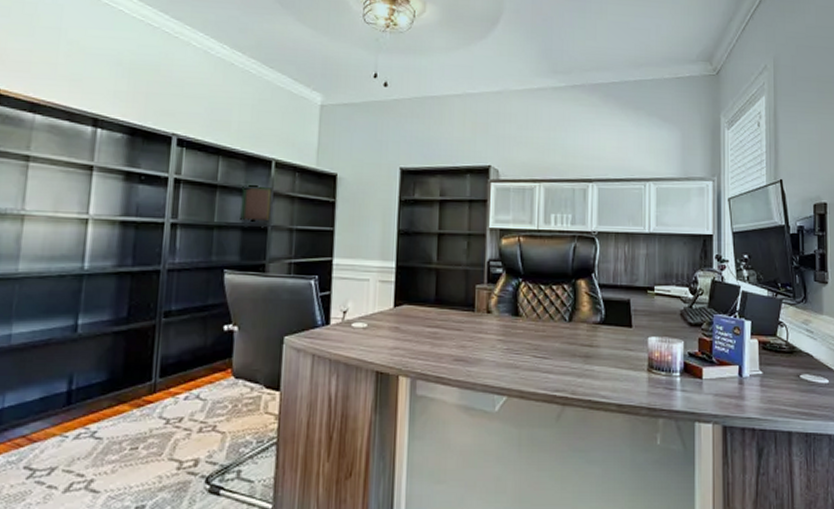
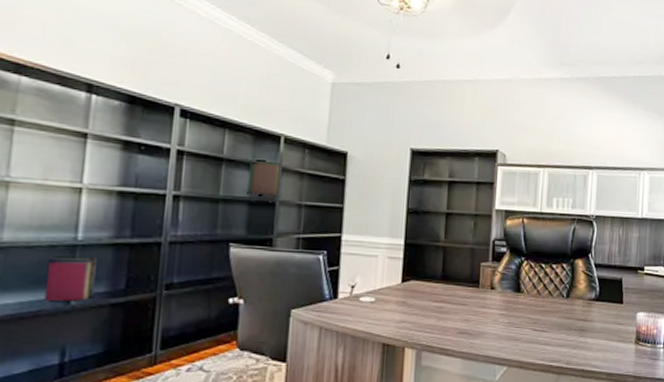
books: none [54,286,101,331] -> present [44,256,97,302]

